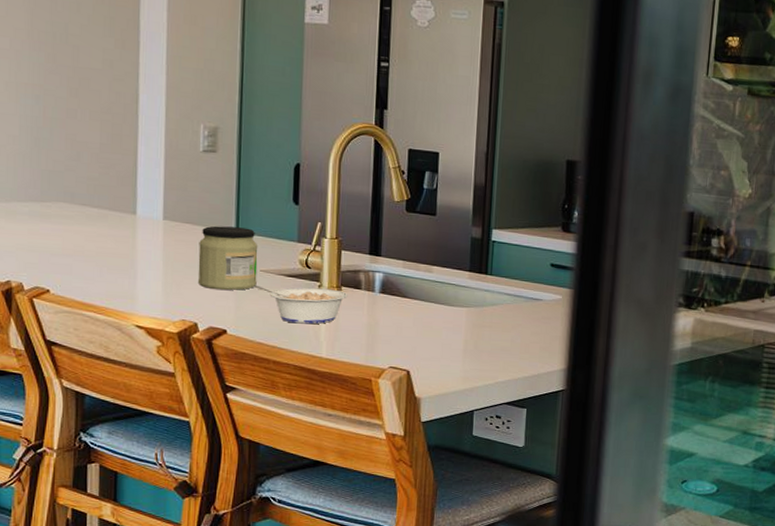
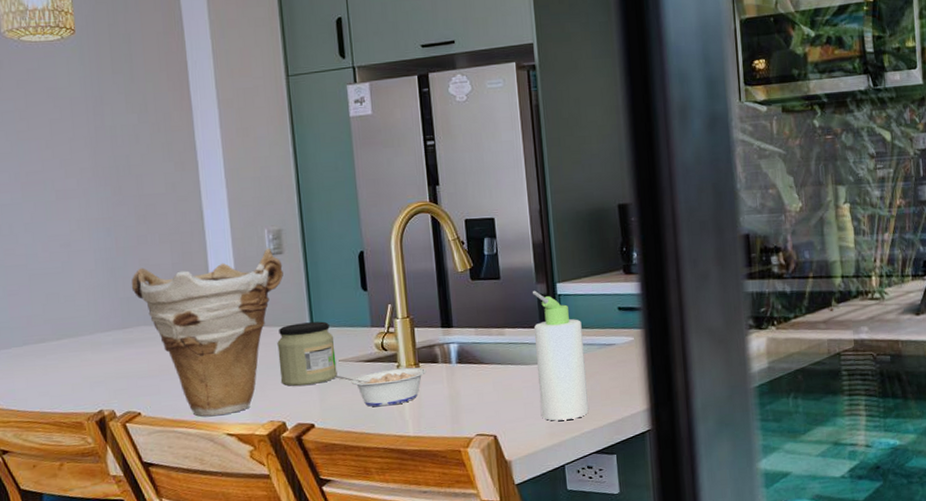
vase: none [54,142,215,306] -> present [131,248,283,417]
bottle: none [458,232,512,367] -> present [532,290,589,421]

